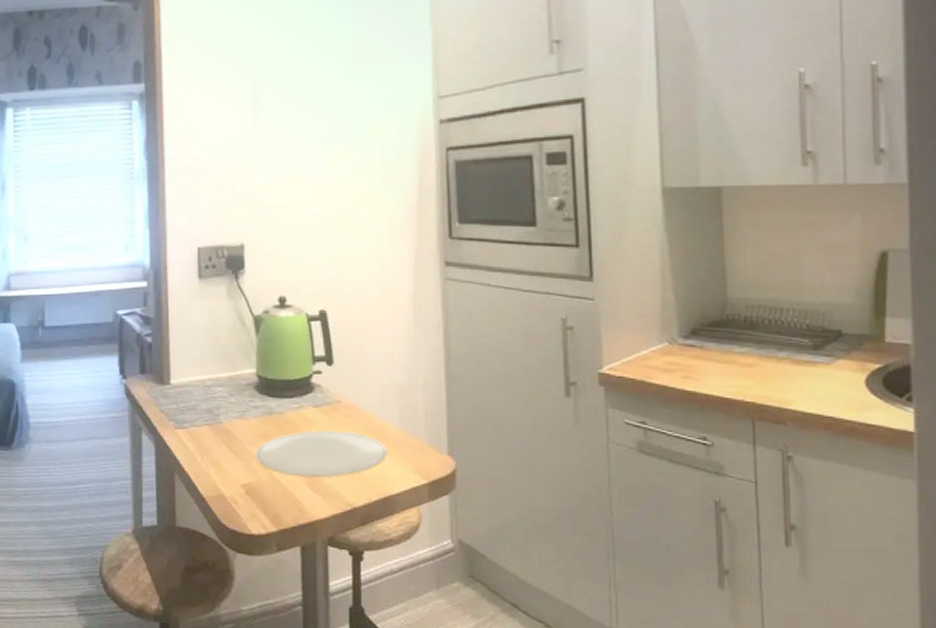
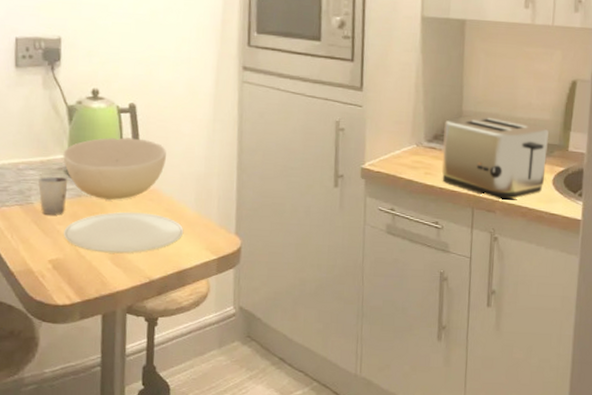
cup: none [226,393,258,435] -> present [37,176,68,215]
bowl: none [251,348,363,418] -> present [63,137,166,201]
toaster: none [704,302,855,408] -> present [441,115,549,200]

